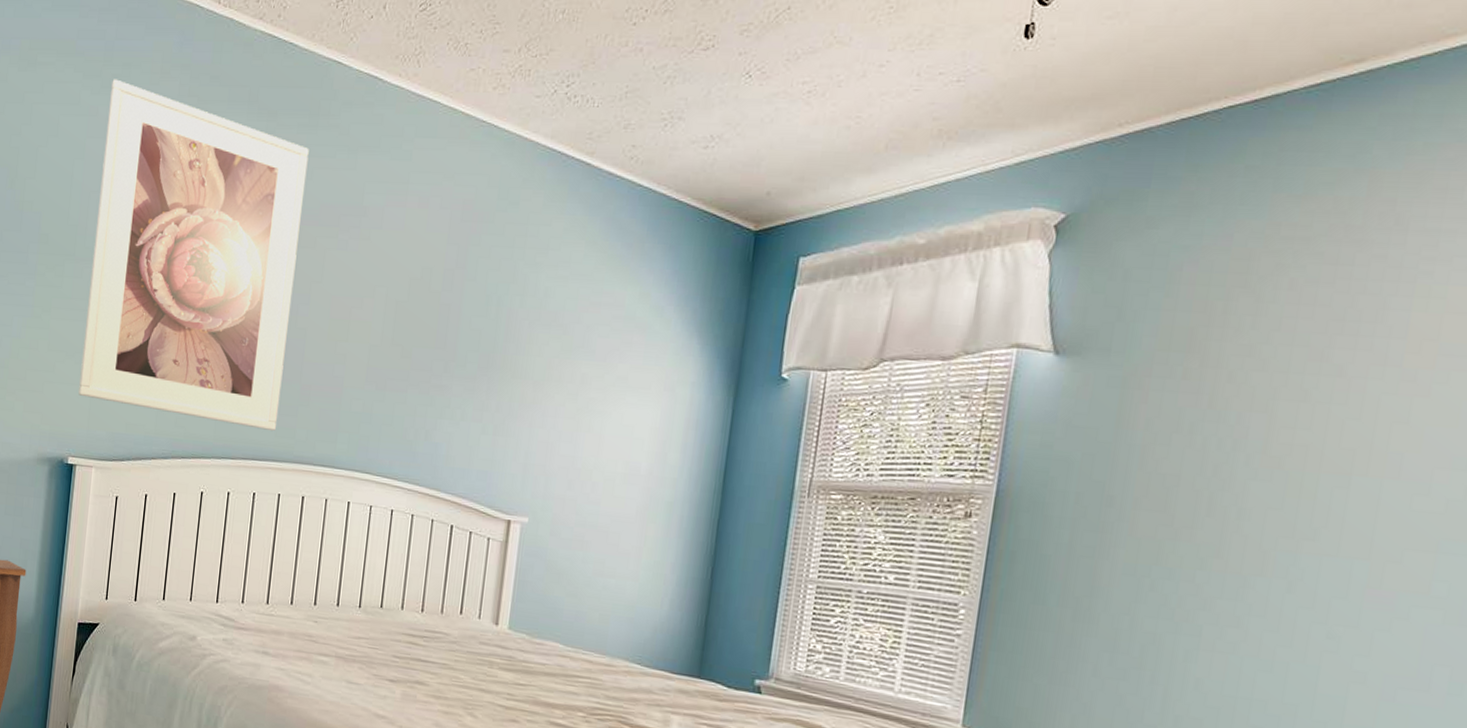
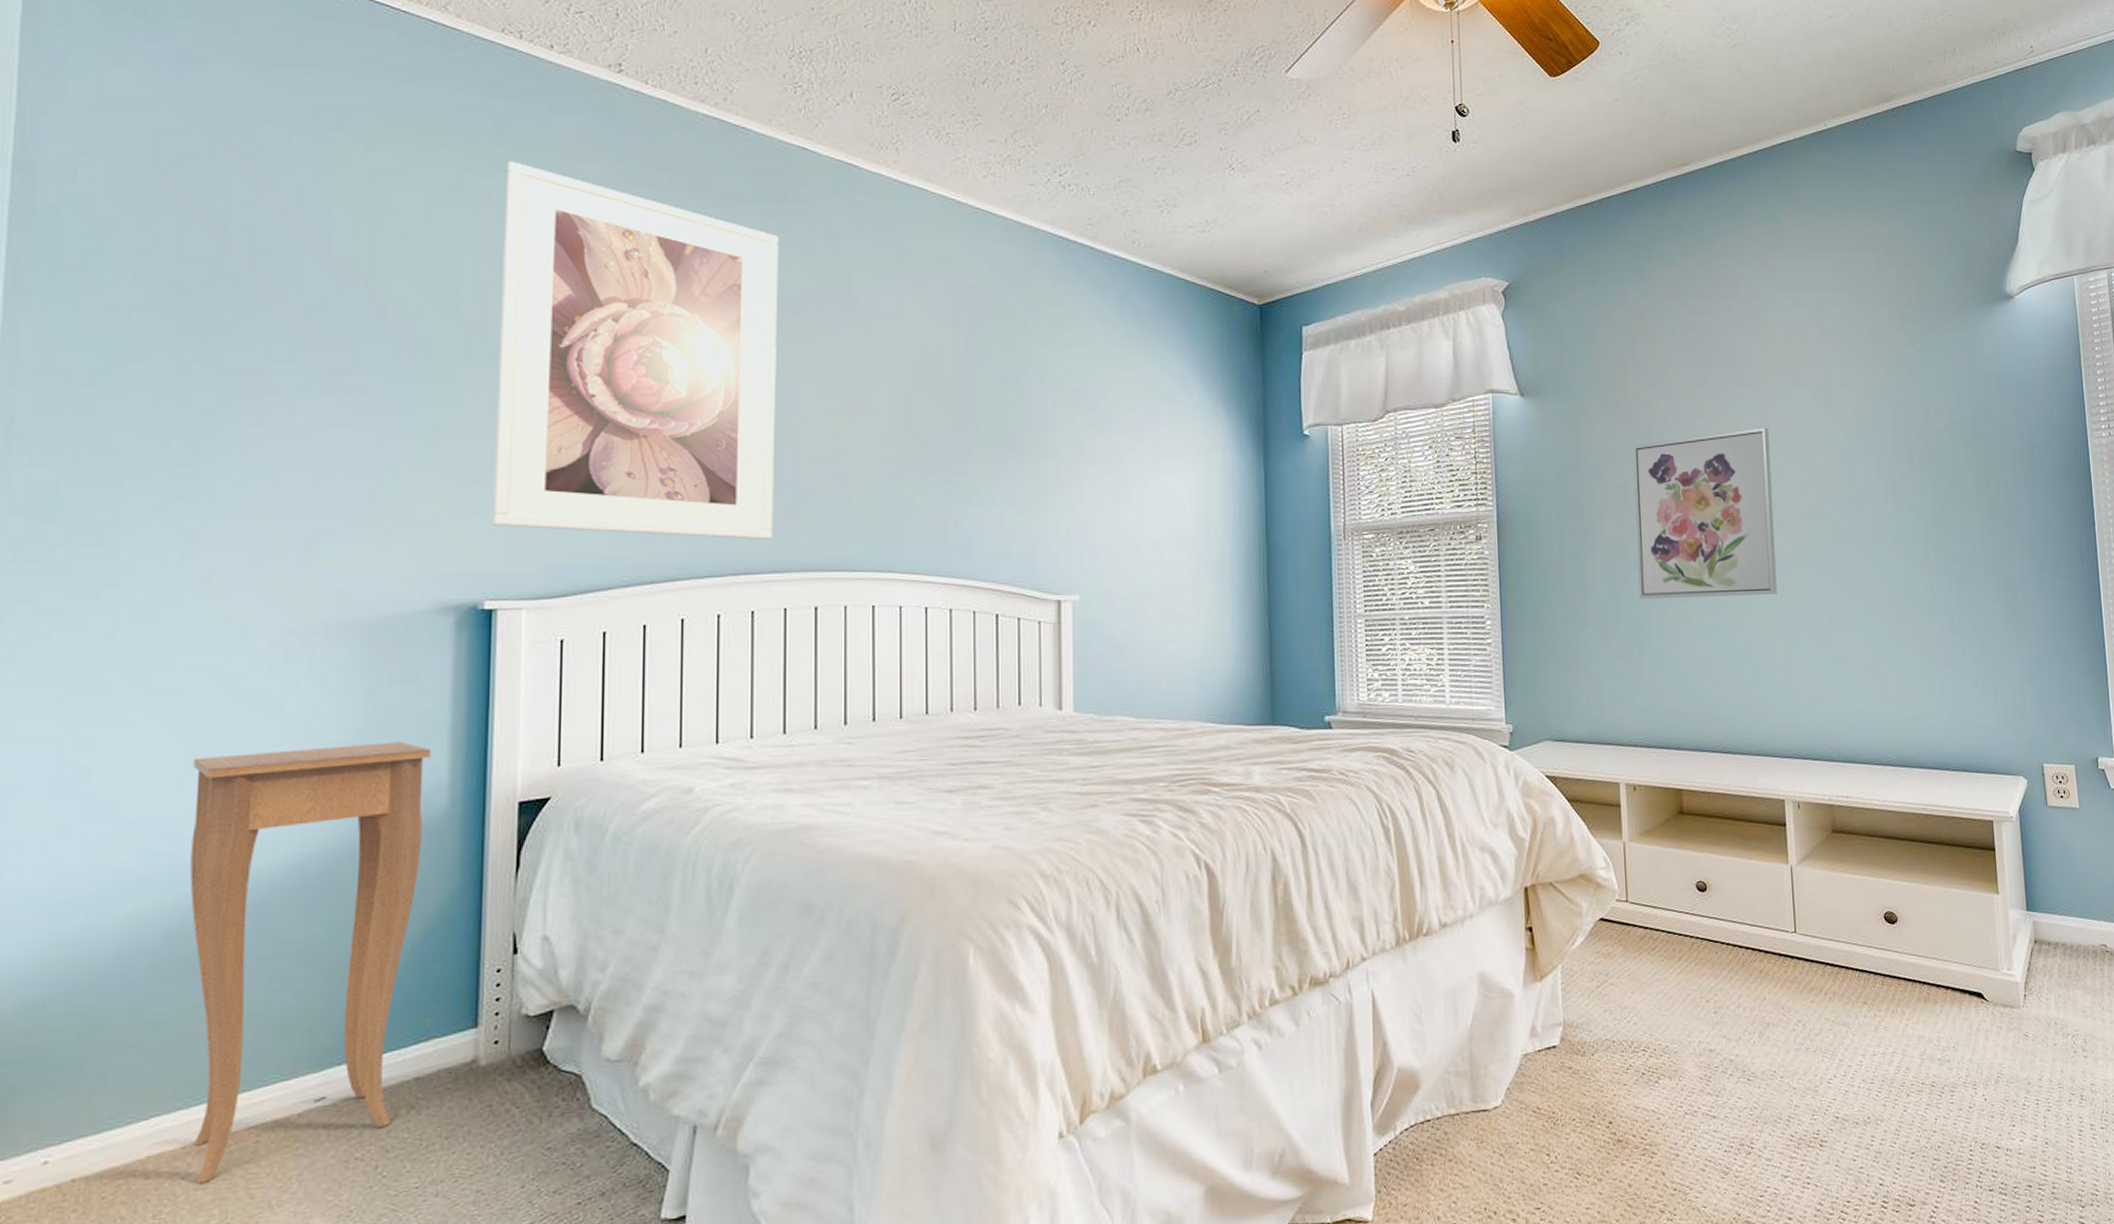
wall art: none [1167,420,1412,638] -> present [1633,427,1777,600]

